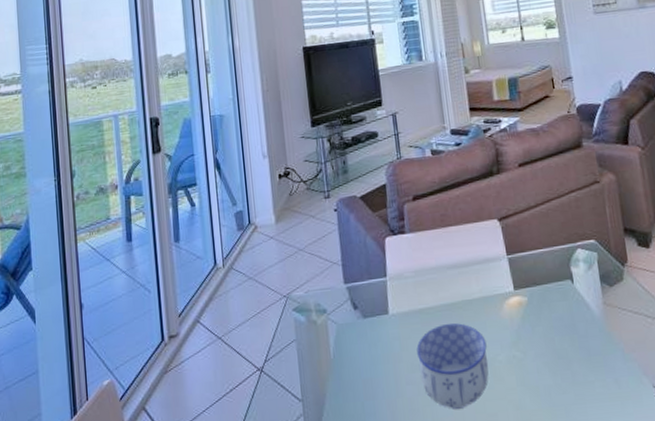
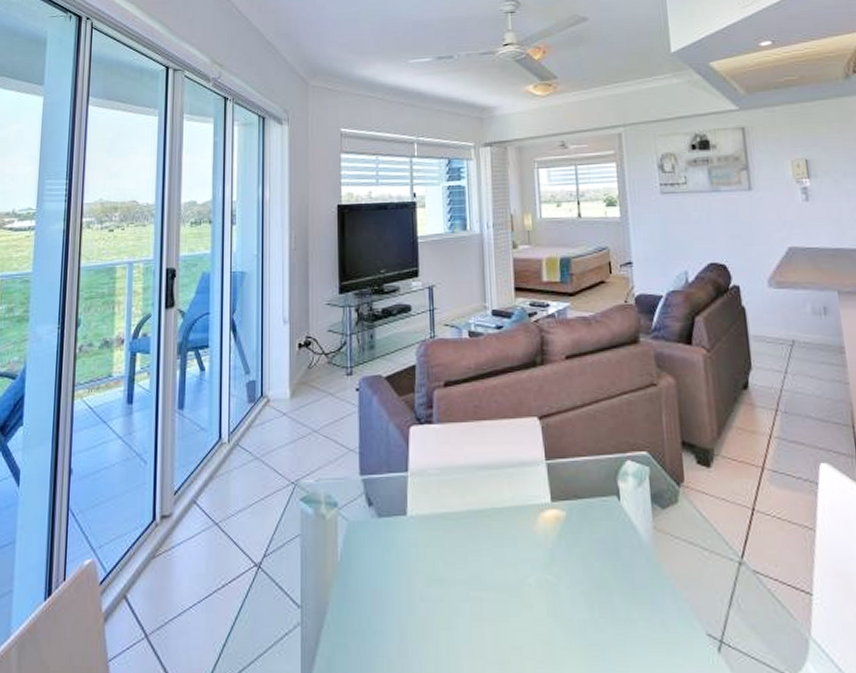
bowl: present [417,323,489,409] -> none [435,534,517,636]

